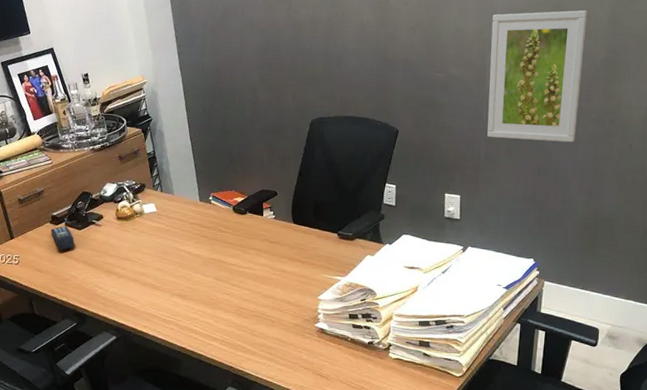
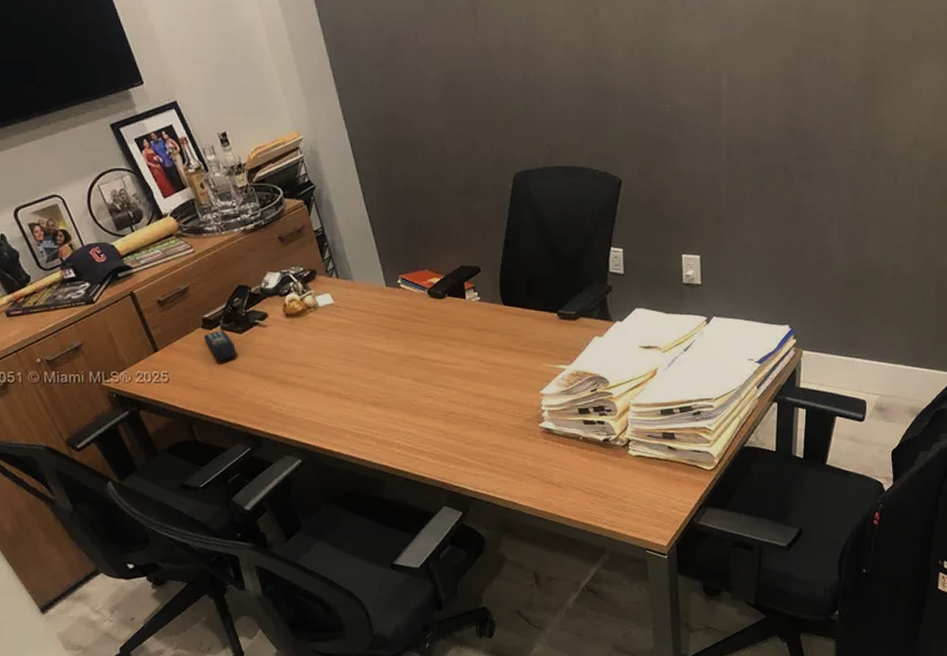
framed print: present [487,10,588,143] -> none [726,12,841,182]

